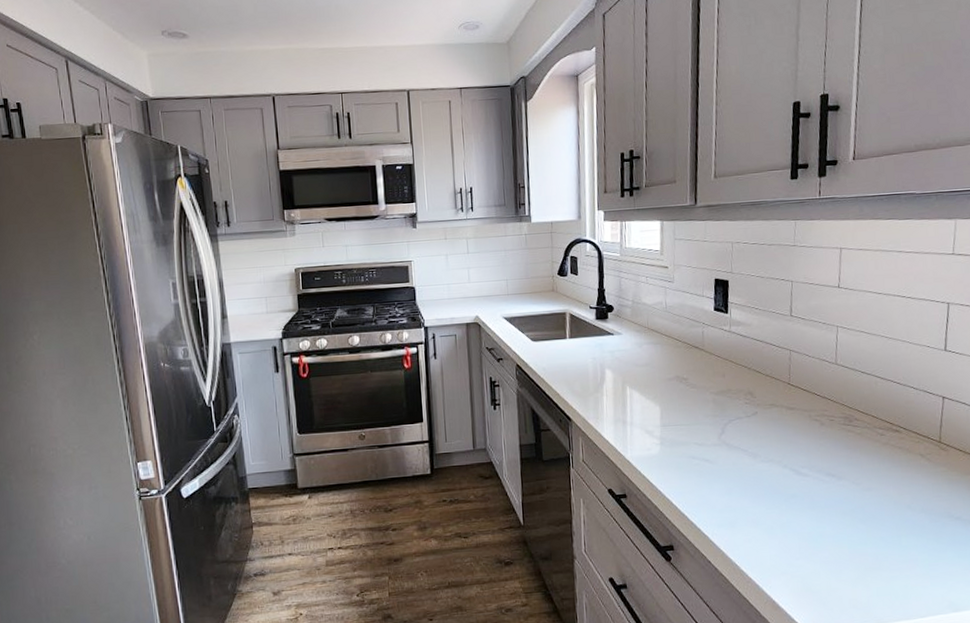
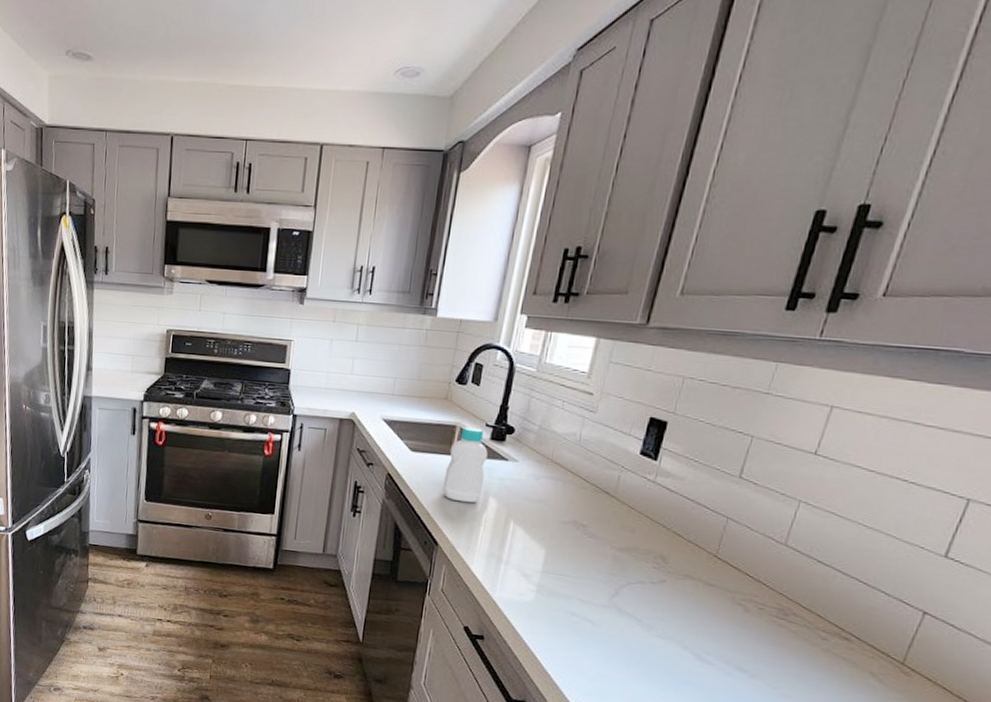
bottle: none [564,311,598,379] -> present [443,426,488,504]

